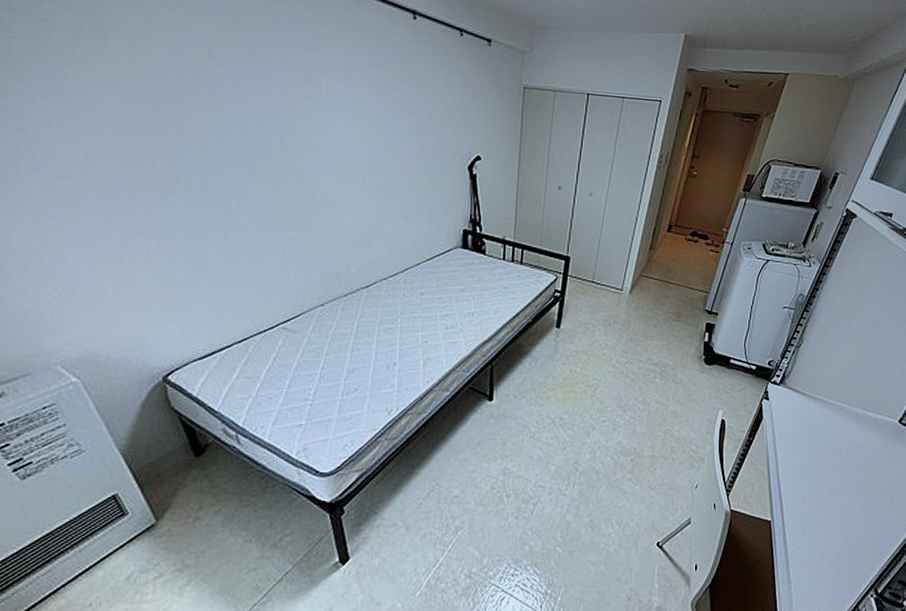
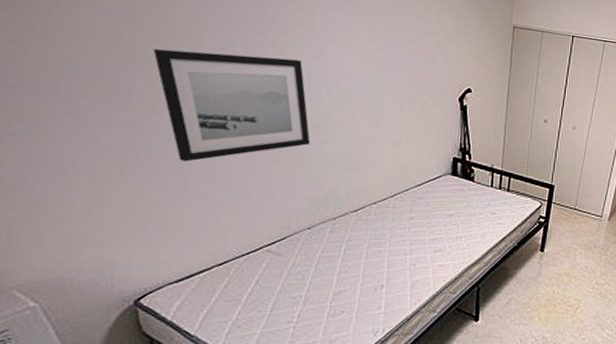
wall art: none [171,129,321,241] -> present [153,49,311,162]

